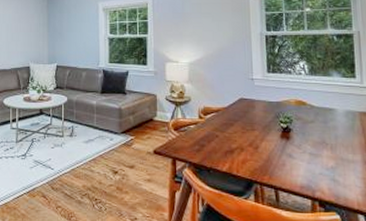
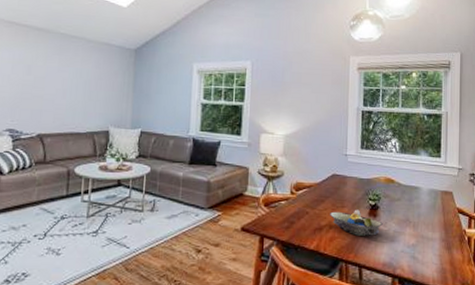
decorative bowl: none [240,132,297,158] -> present [330,209,383,236]

